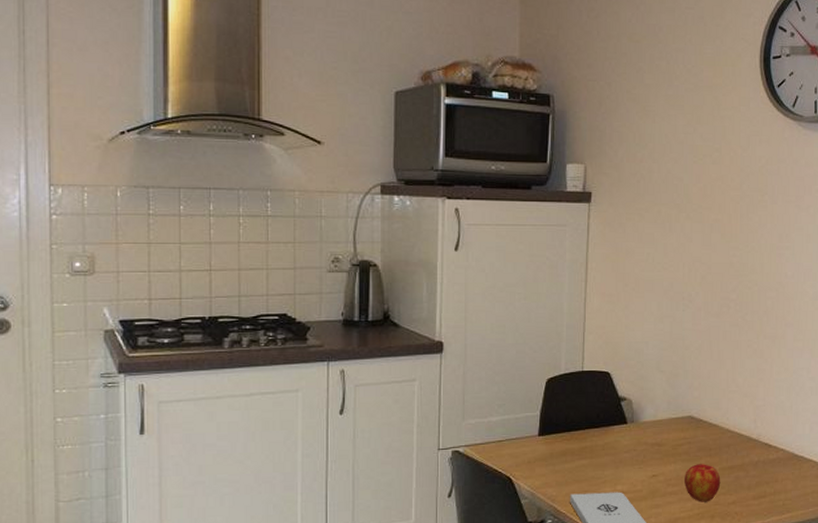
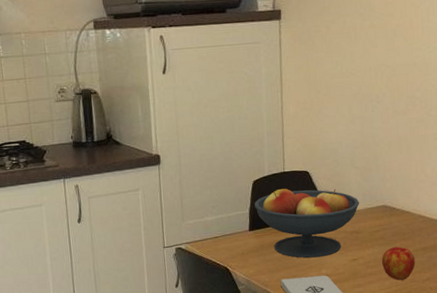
fruit bowl: none [547,389,664,471] -> present [254,188,360,258]

